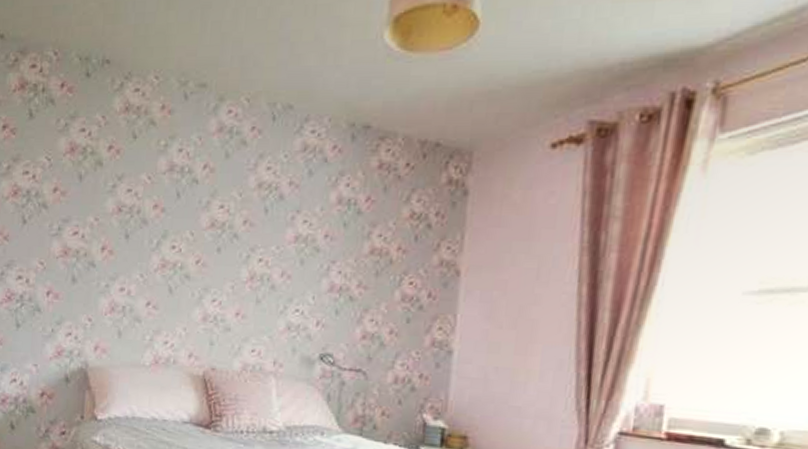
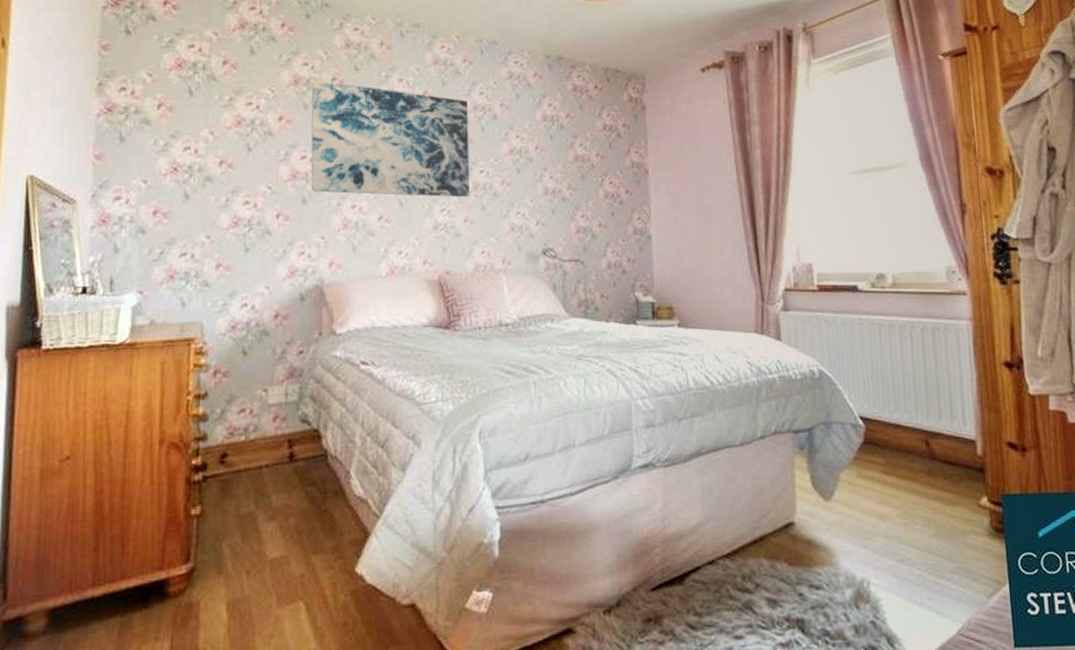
wall art: none [81,148,252,289] -> present [311,80,469,198]

